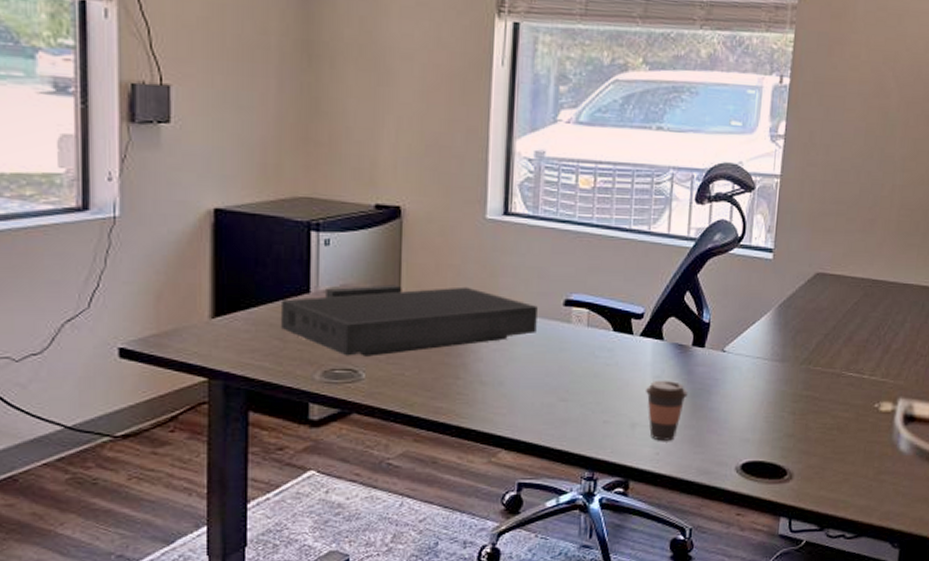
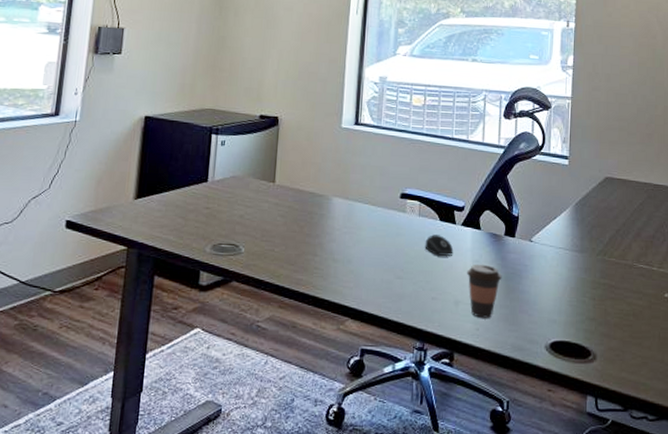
monitor: present [281,284,538,357] -> none [184,177,380,235]
computer mouse: none [594,348,630,372] -> present [424,235,454,256]

